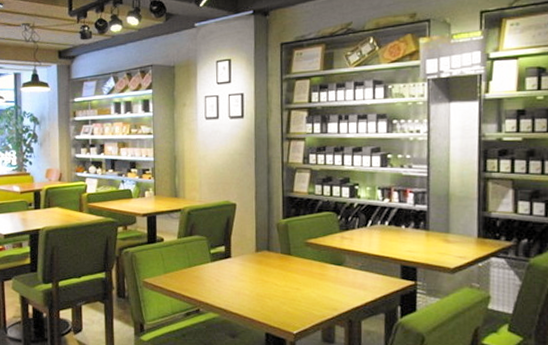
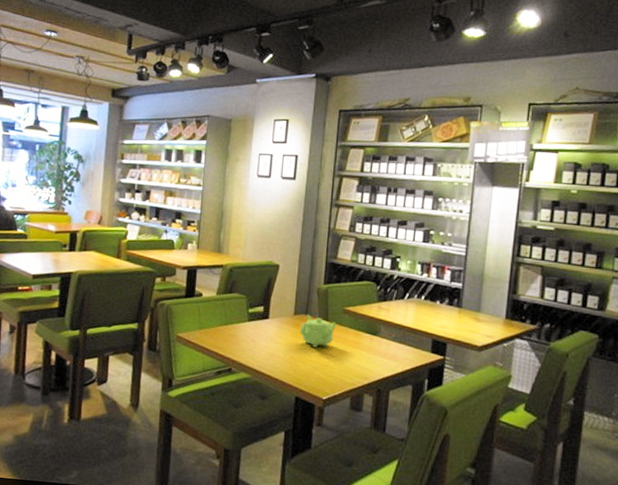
teapot: none [263,250,299,283] -> present [299,314,336,348]

